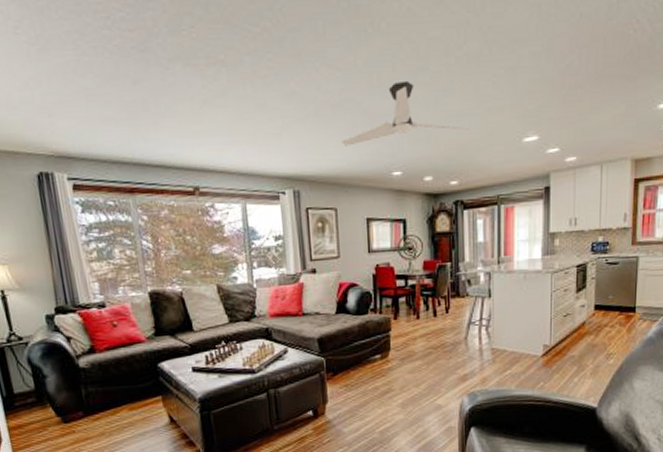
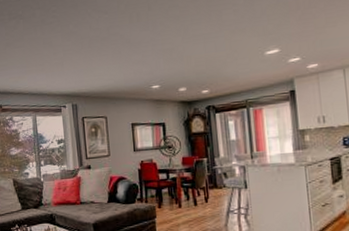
ceiling fan: present [341,80,470,147] -> none [109,15,216,69]

